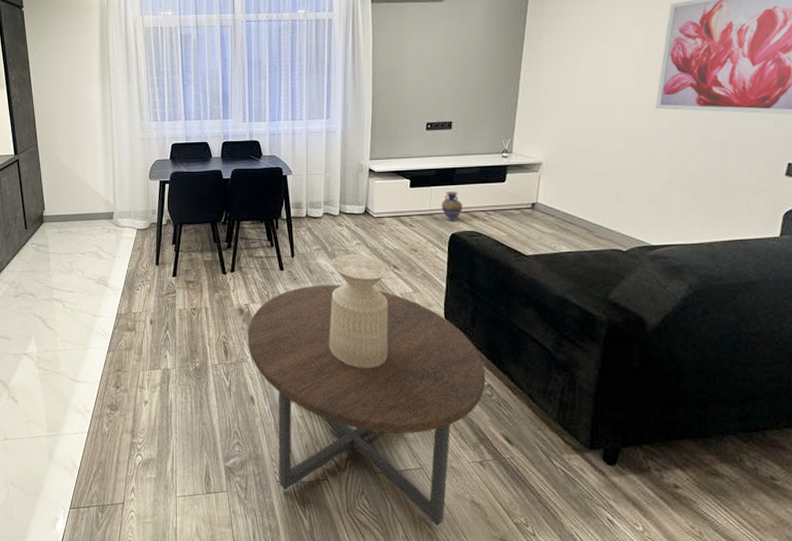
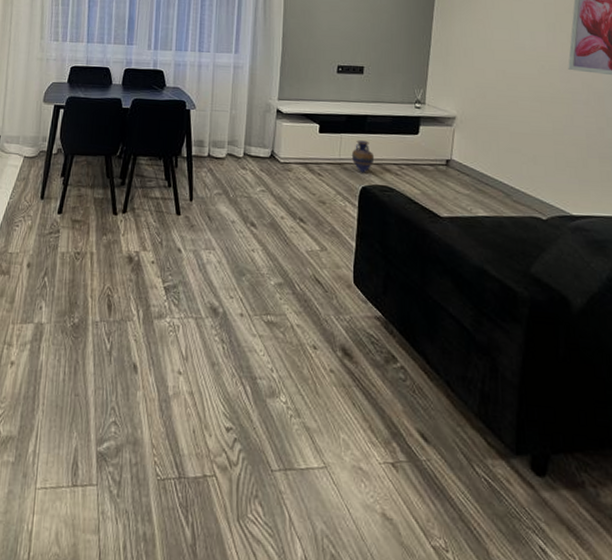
coffee table: present [247,285,486,528] -> none [135,234,399,549]
side table: present [329,254,391,367] -> none [225,202,297,337]

